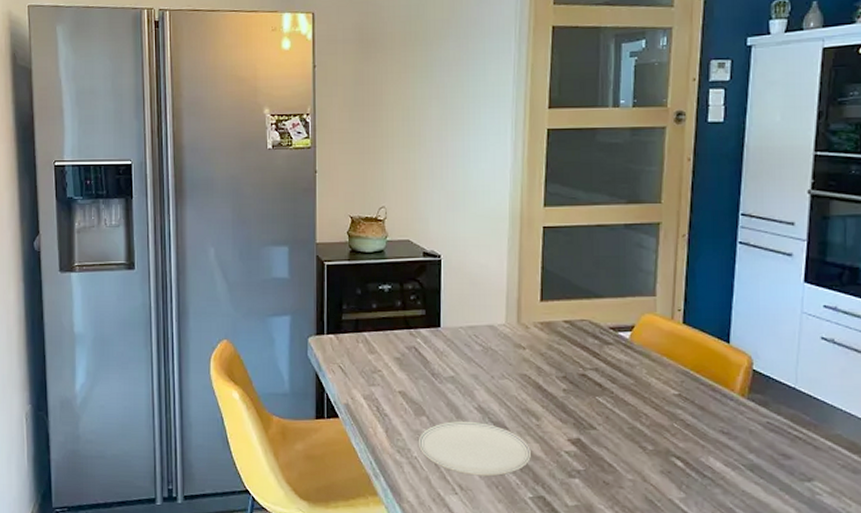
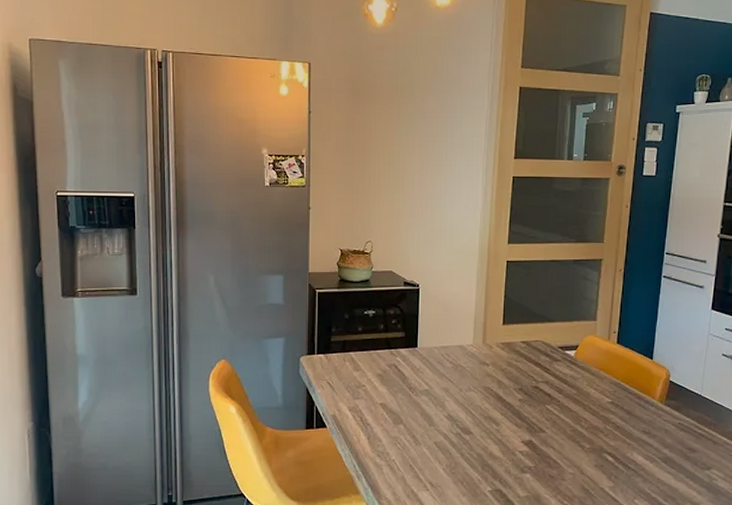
plate: present [419,421,531,477] -> none [397,429,491,474]

